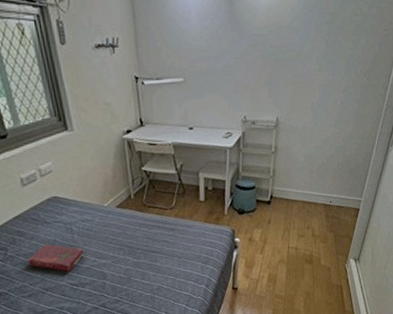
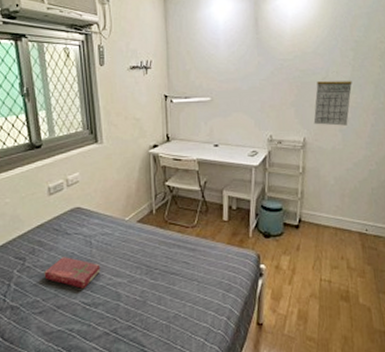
calendar: none [286,57,325,105] -> present [313,81,352,126]

